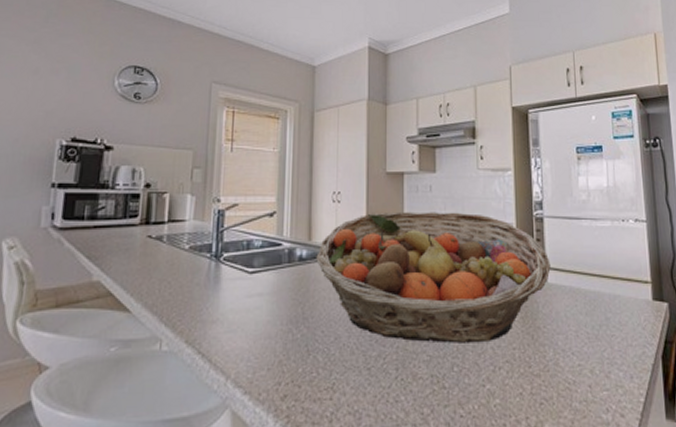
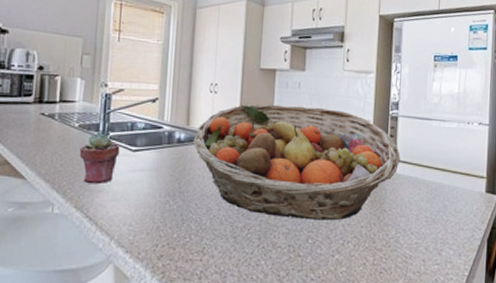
potted succulent: none [190,254,235,314] -> present [79,133,120,184]

